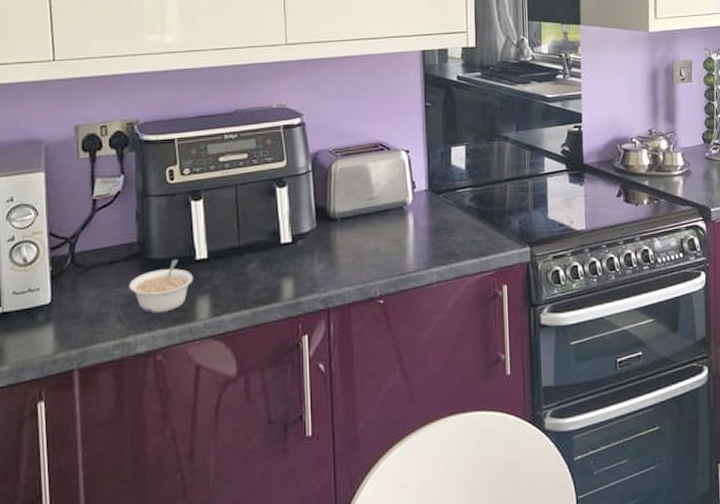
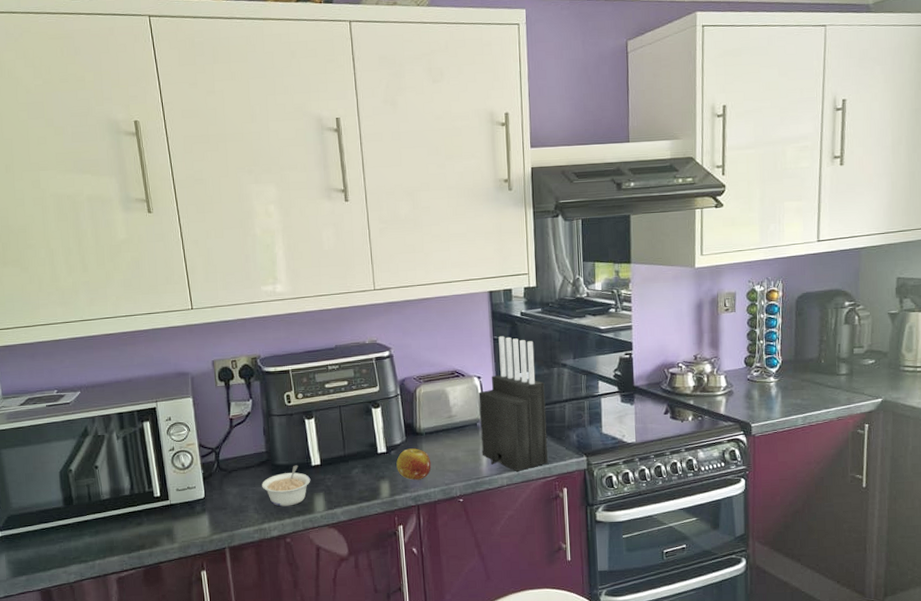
fruit: none [303,237,346,277] -> present [396,448,431,480]
knife block: none [406,103,485,265] -> present [478,336,548,471]

